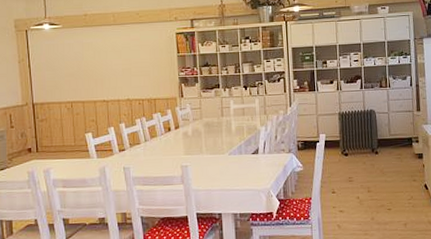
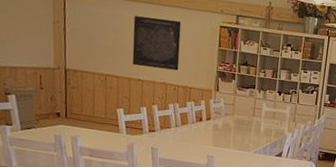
wall art: none [93,36,141,88] -> present [132,15,182,71]

